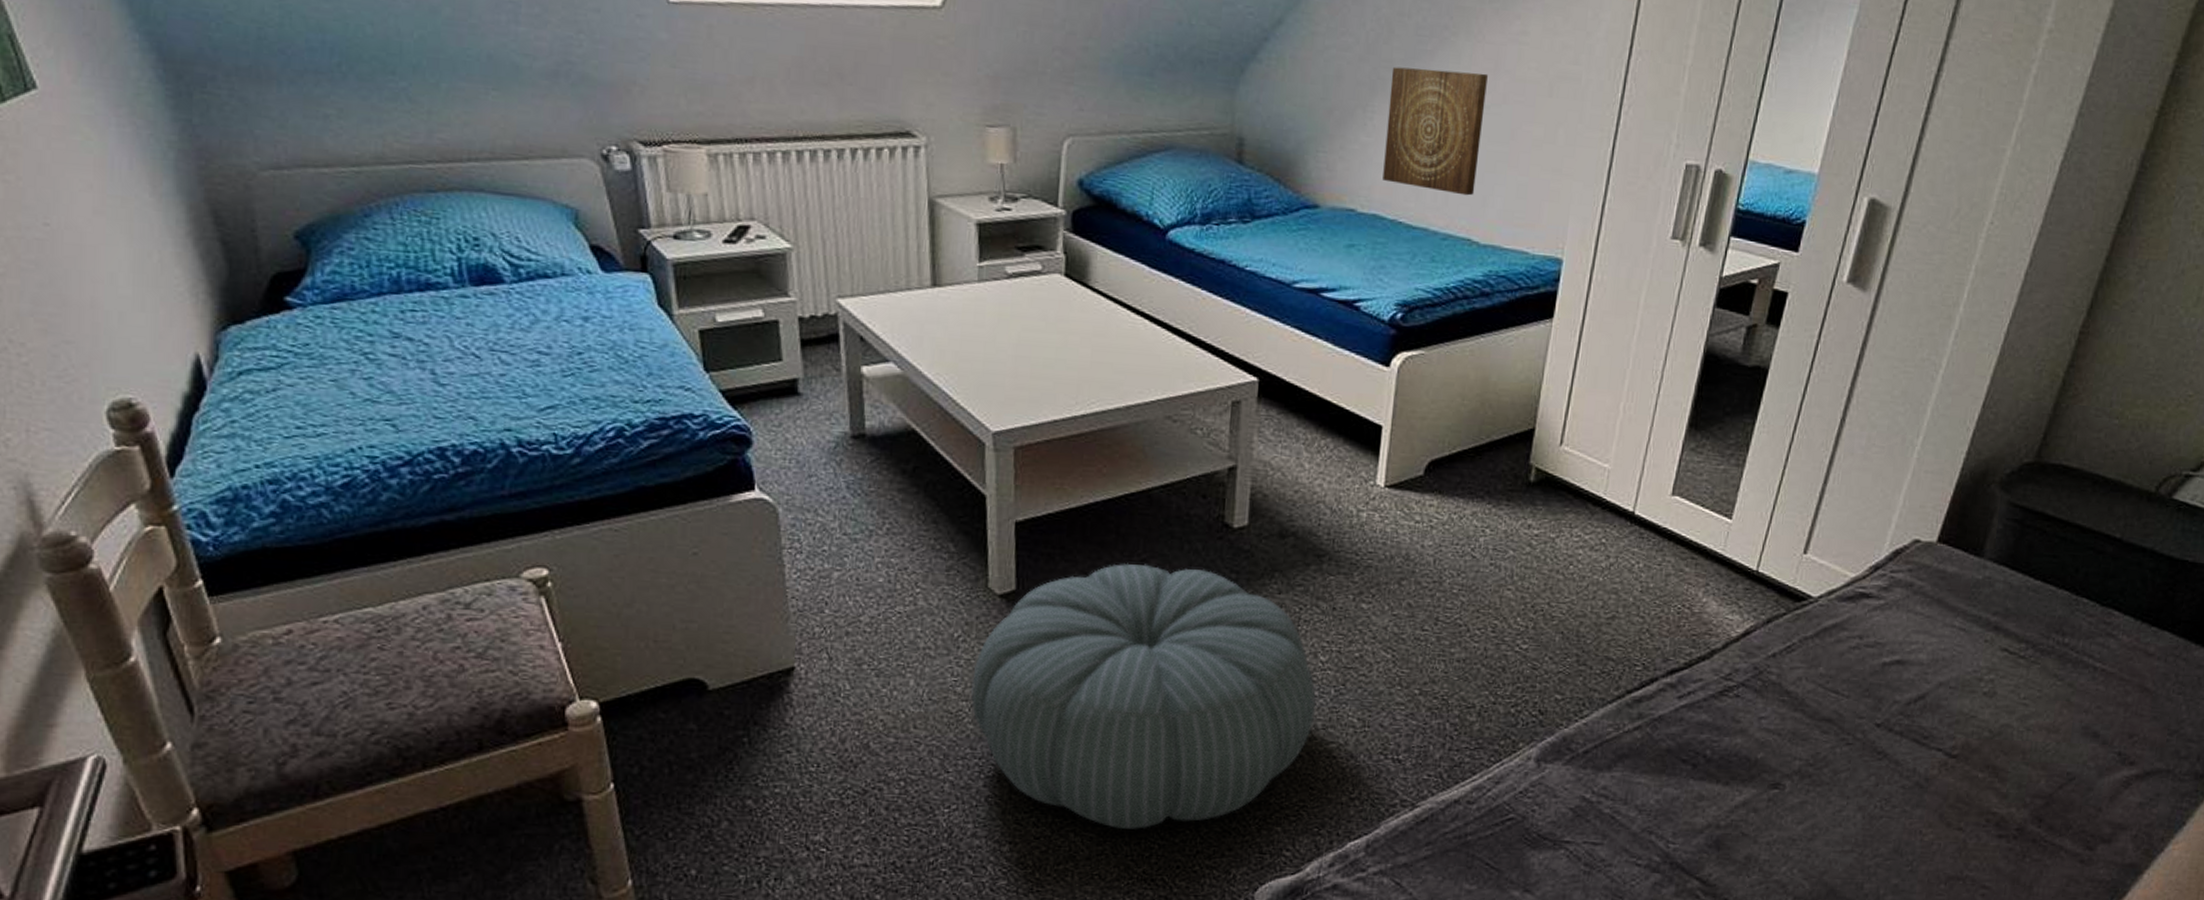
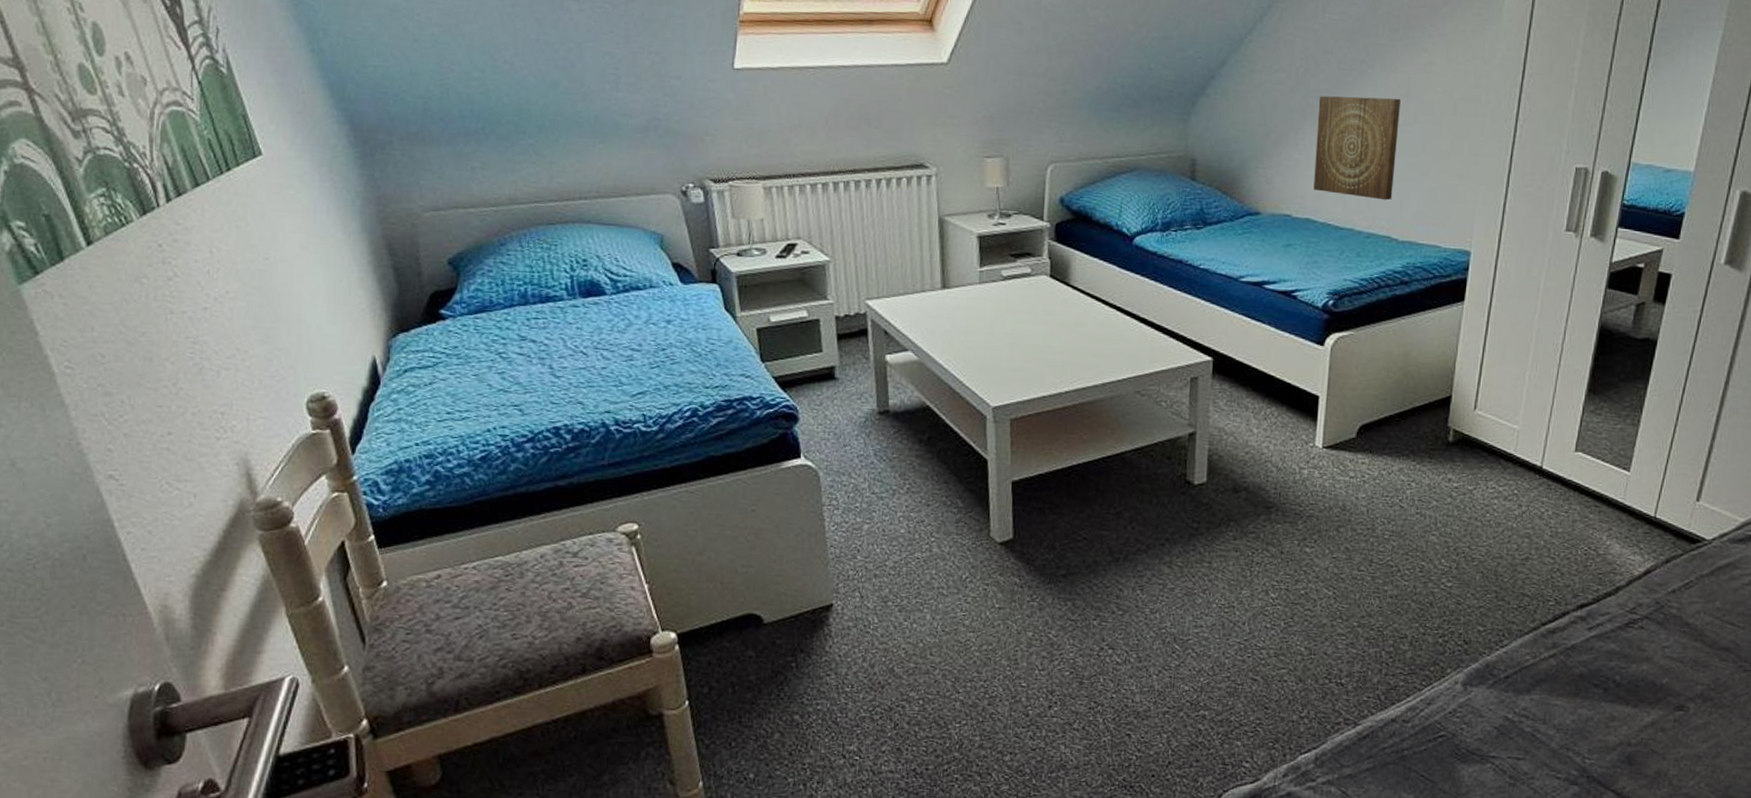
pouf: present [971,563,1317,830] -> none [977,515,1269,743]

